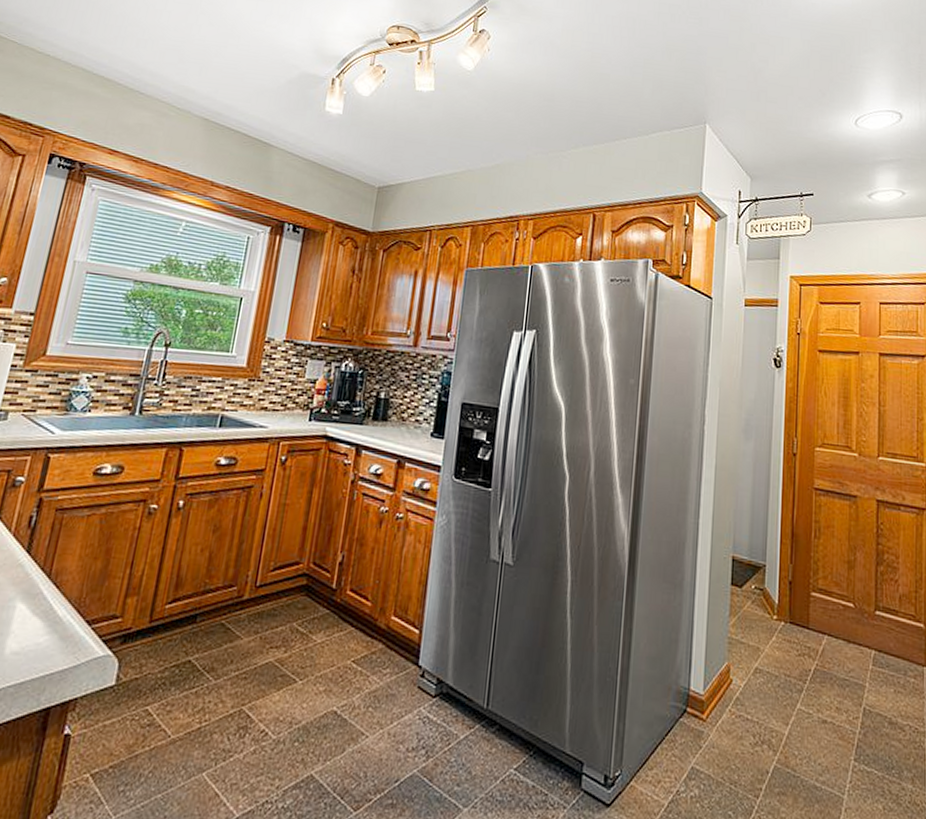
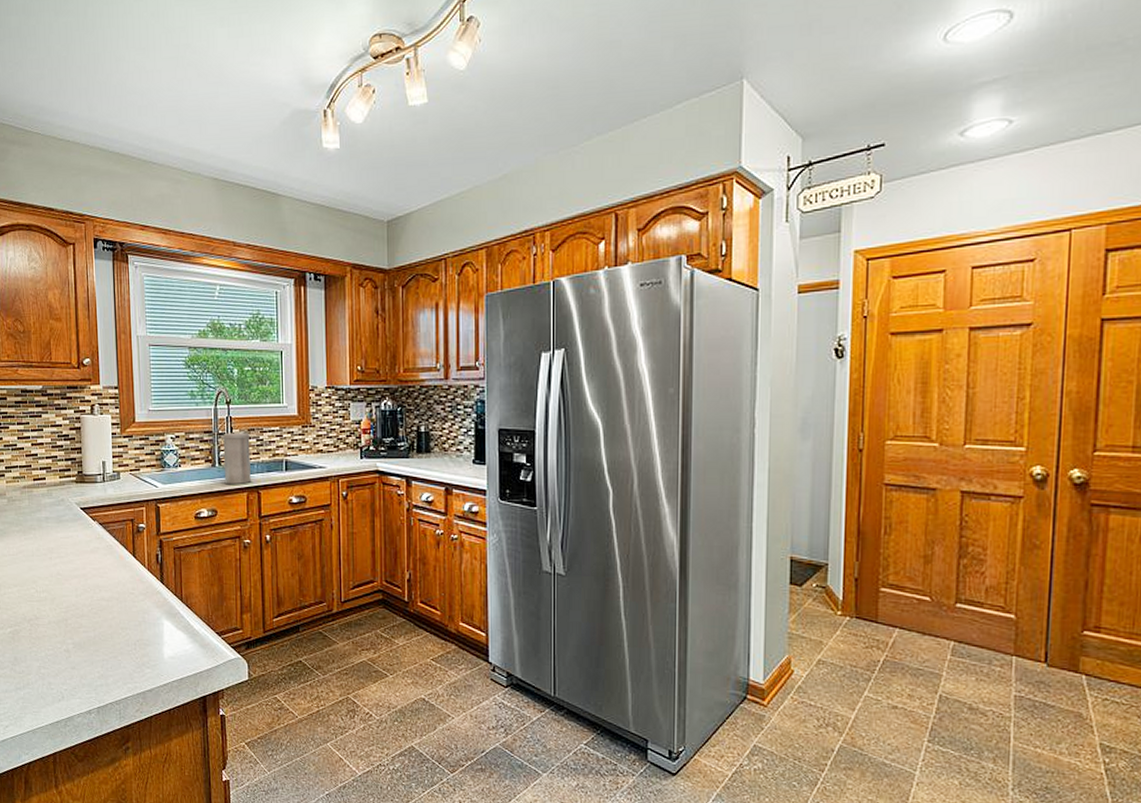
canister: none [141,378,185,439] -> present [223,432,252,485]

